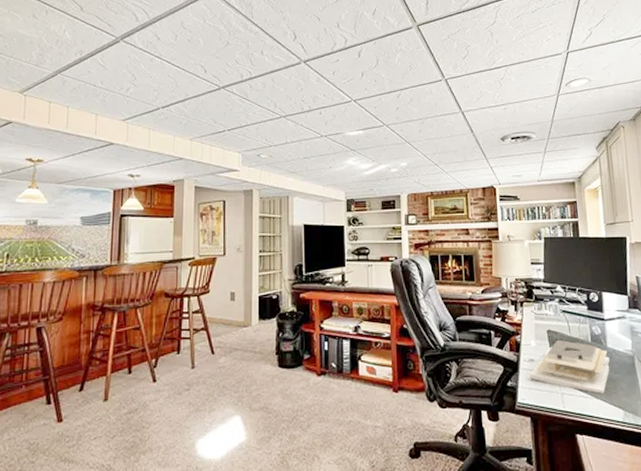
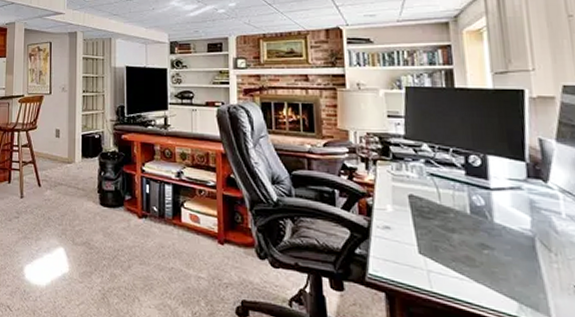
architectural model: present [530,339,610,394] -> none [385,207,498,278]

